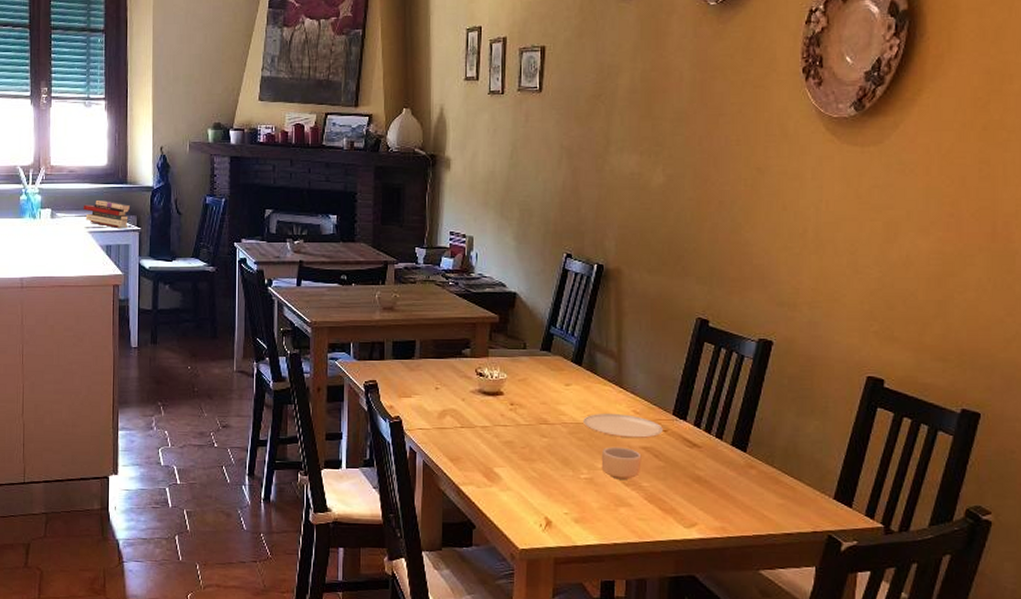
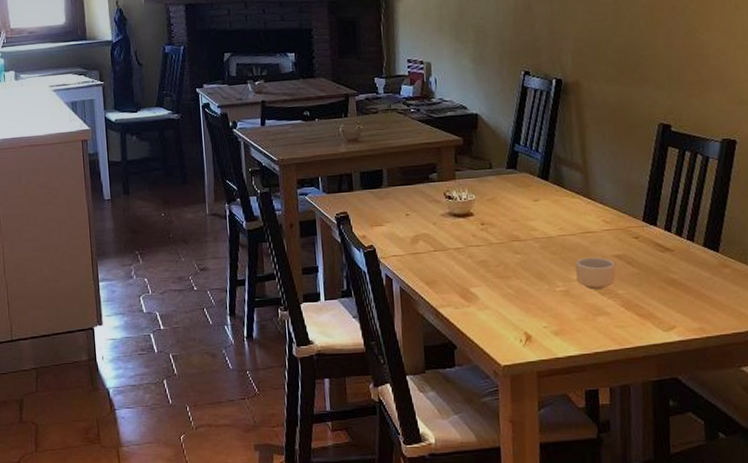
books: present [83,199,130,228] -> none [45,58,91,84]
plate: present [582,413,663,439] -> none [553,224,634,249]

